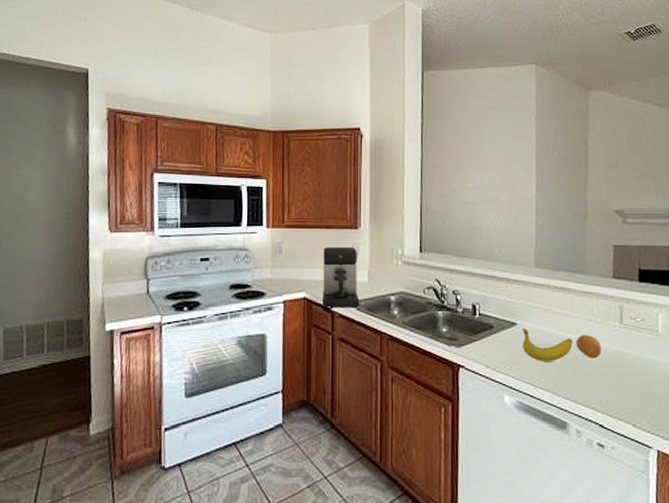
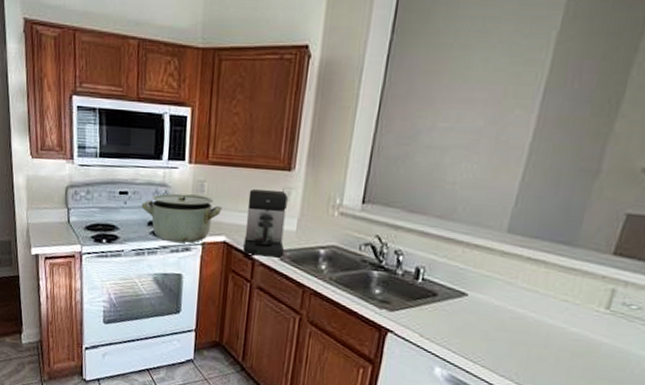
saucepan: none [223,256,300,303] -> present [141,193,223,243]
banana: present [522,328,573,361] -> none [468,300,536,340]
fruit: present [575,334,602,359] -> none [538,315,572,344]

